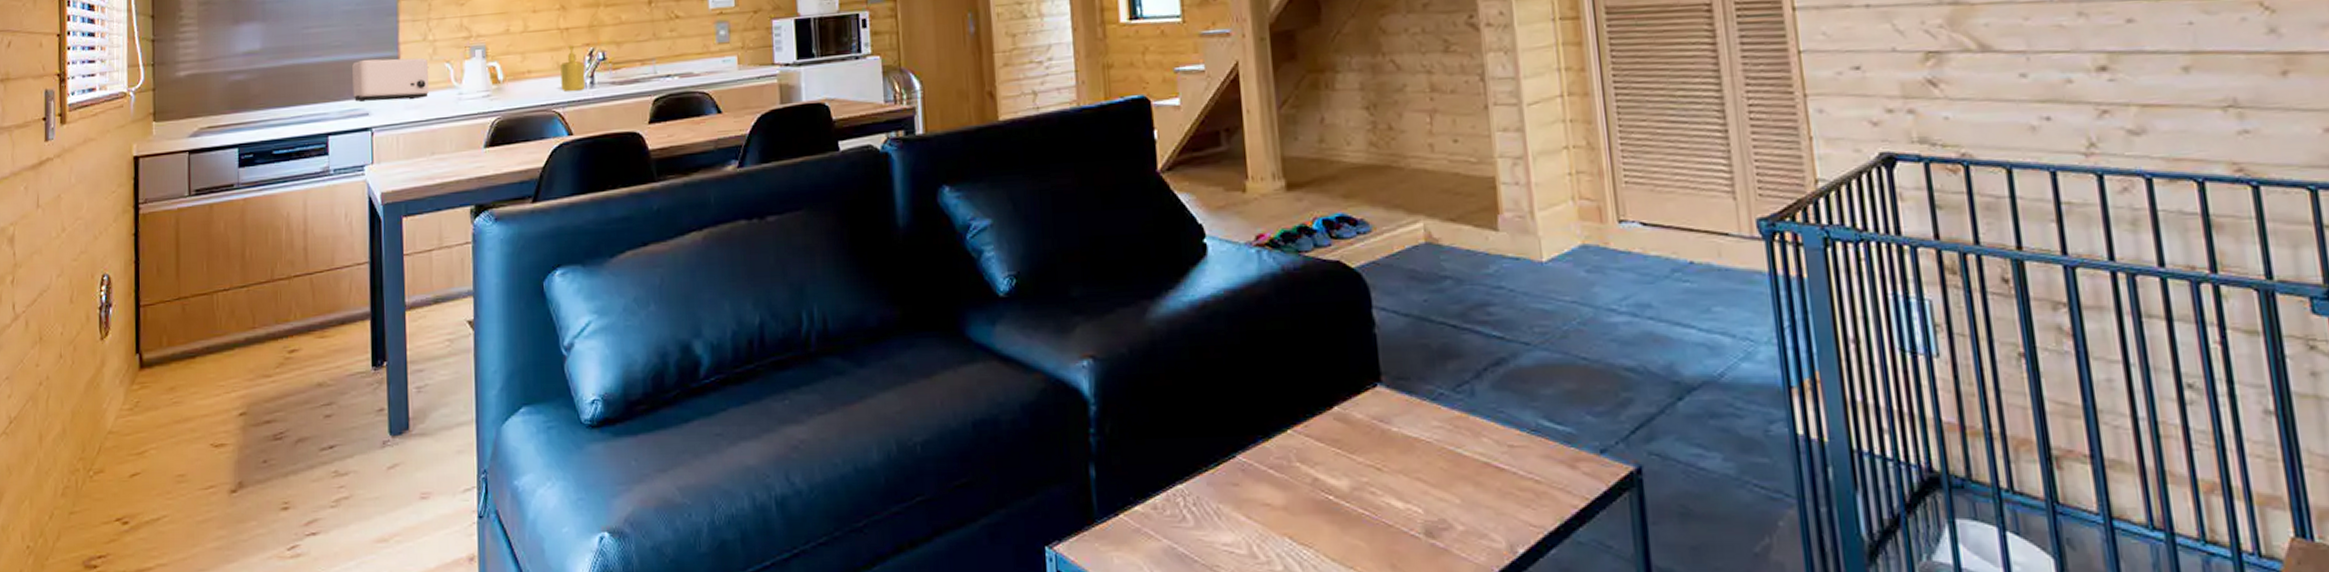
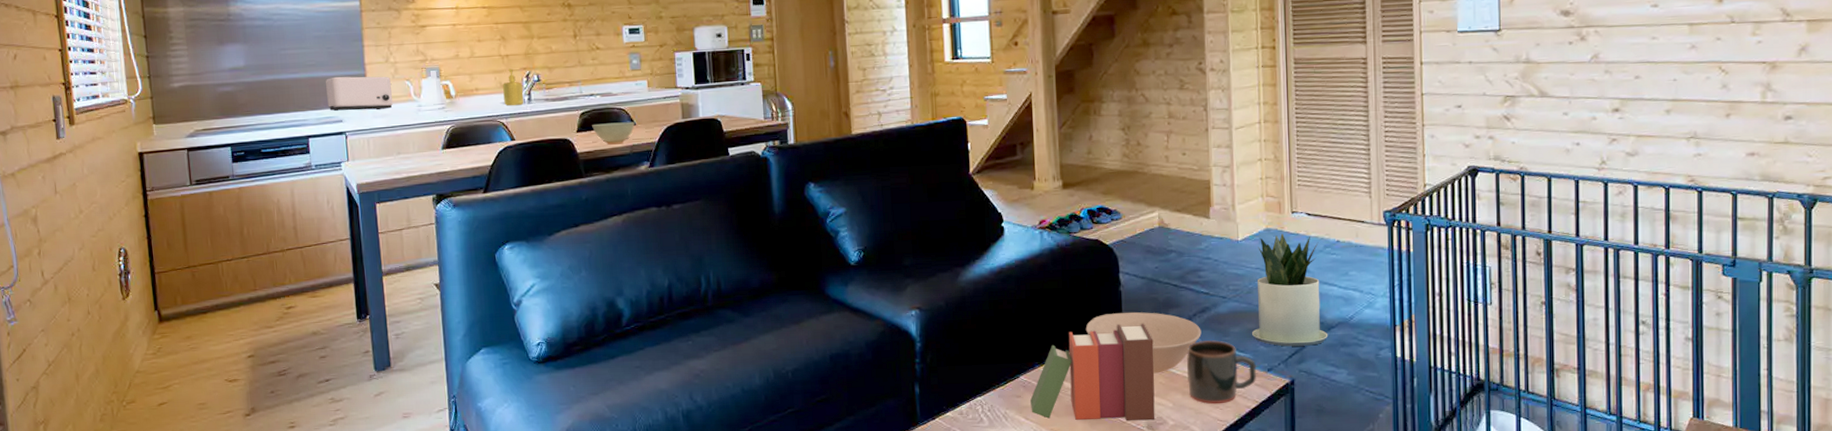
bowl: none [668,109,721,140] -> present [592,122,635,146]
books: none [1253,381,1436,524] -> present [1030,324,1155,421]
bowl: none [1327,364,1497,454] -> present [1085,312,1201,374]
mug: none [1477,406,1584,500] -> present [1186,340,1257,404]
planter: none [1572,251,1689,417] -> present [1252,233,1328,347]

